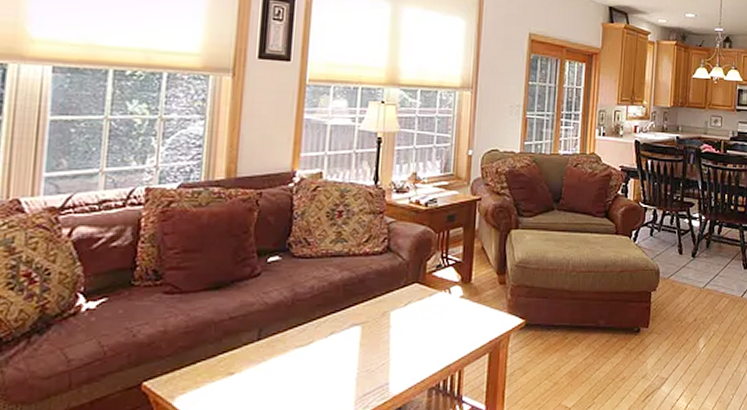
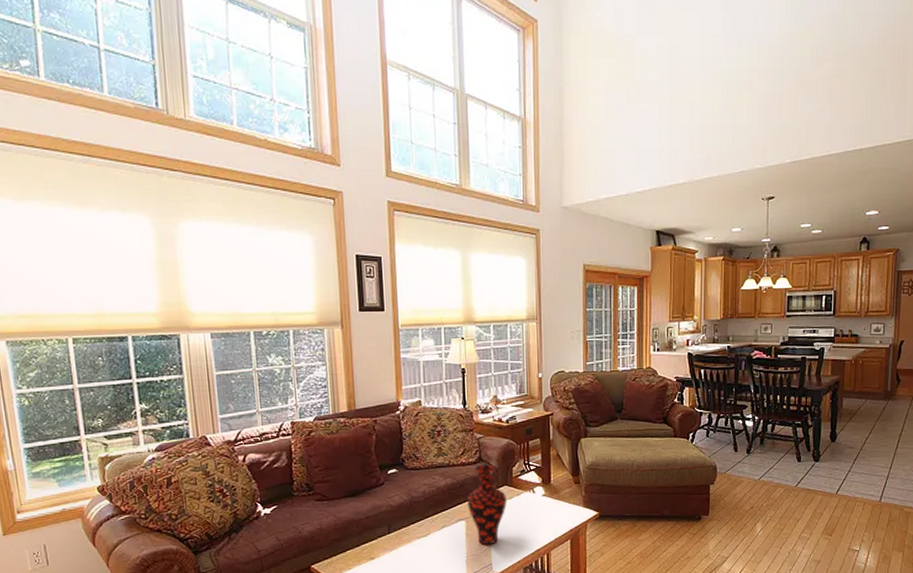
vase: none [366,255,416,359] -> present [467,464,507,545]

